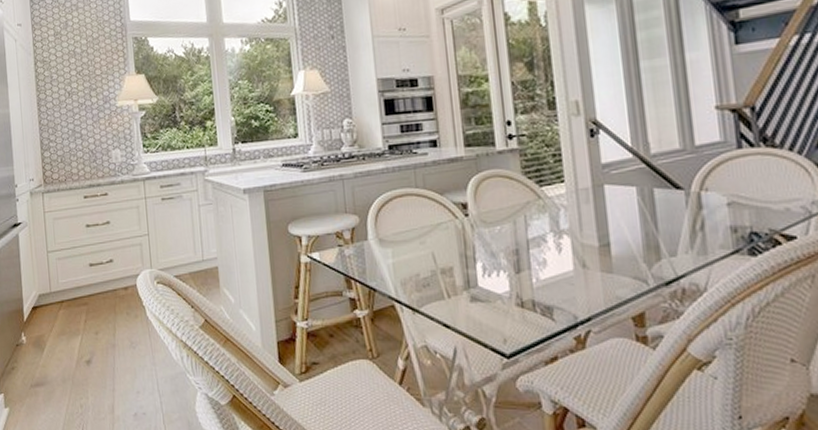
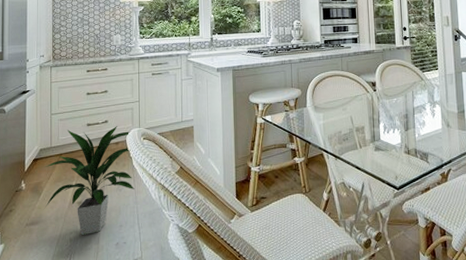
indoor plant: none [46,266,151,402] -> present [45,126,135,236]

